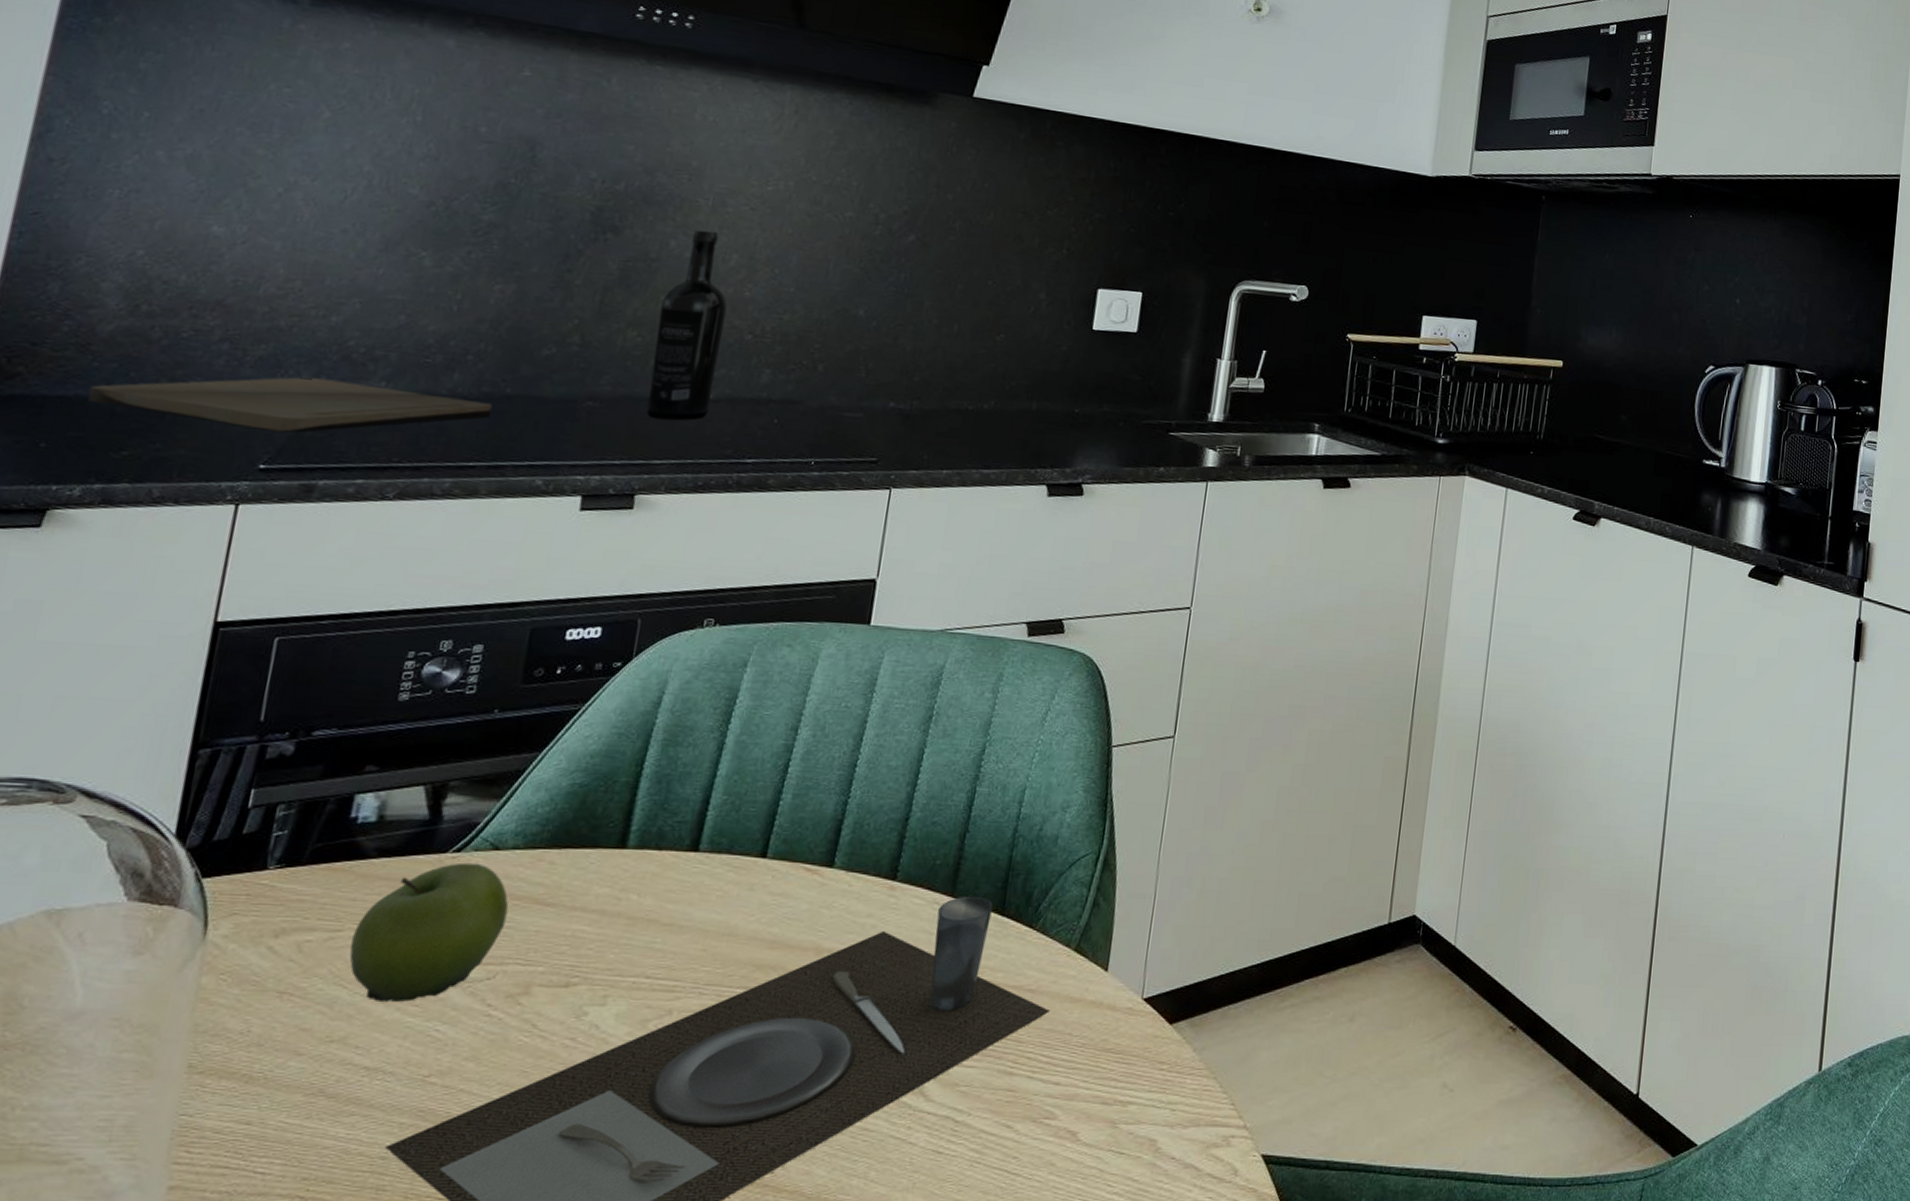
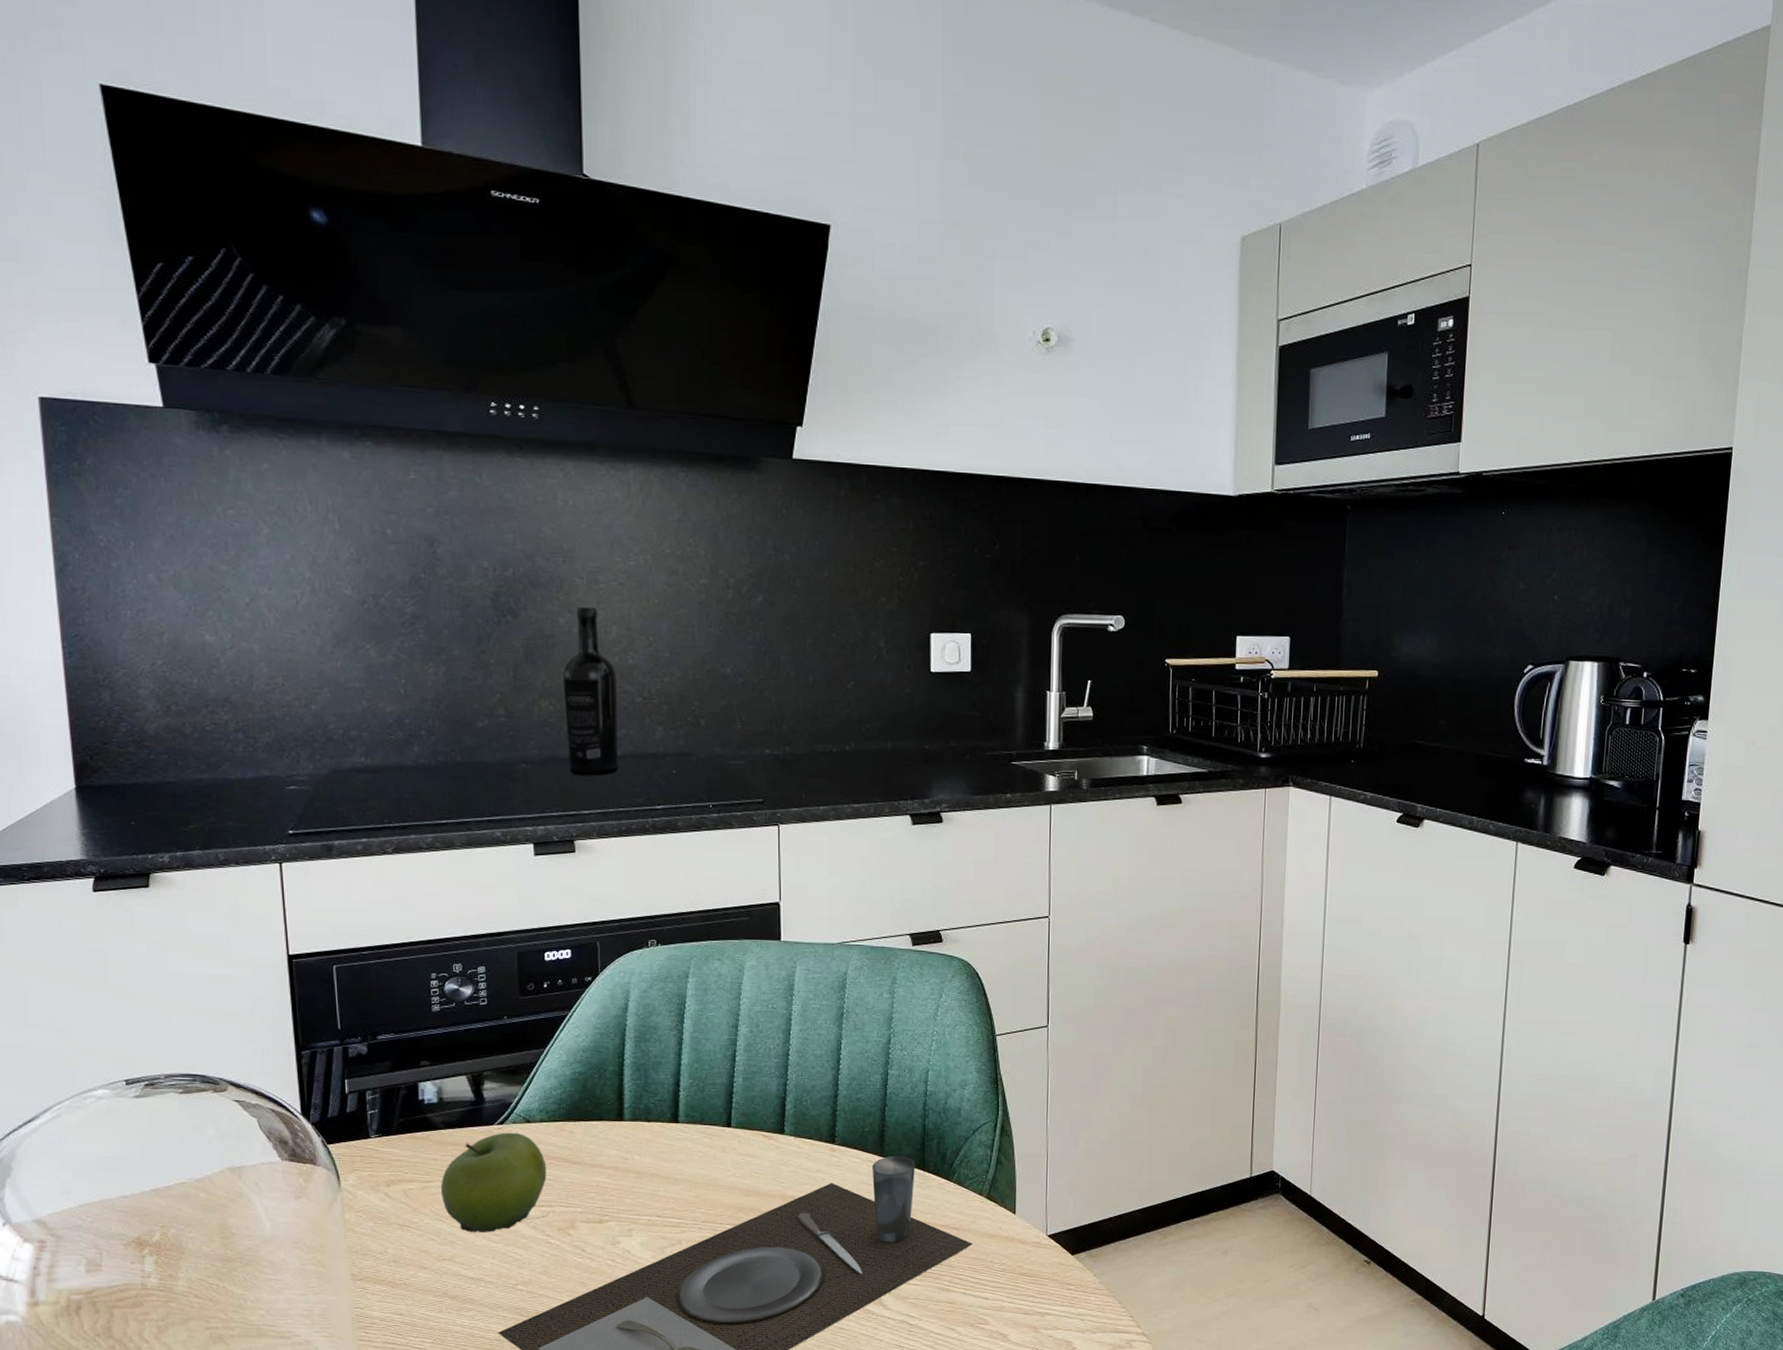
cutting board: present [87,377,493,433] -> none [153,757,450,803]

